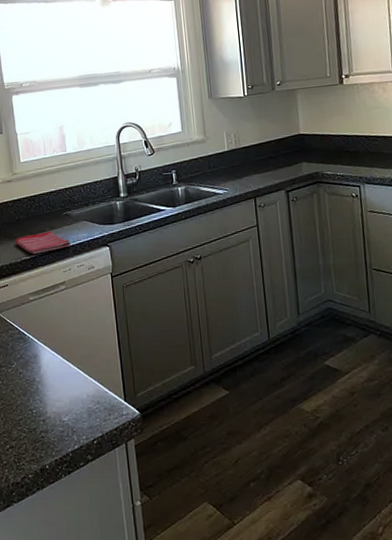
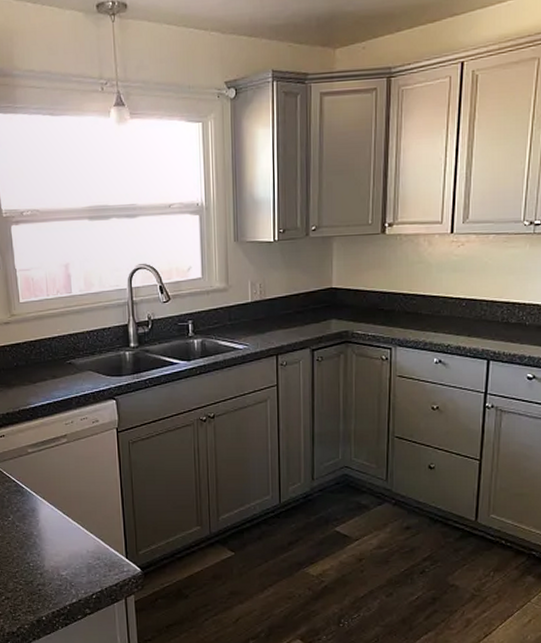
dish towel: present [15,230,70,254] -> none [12,379,74,404]

